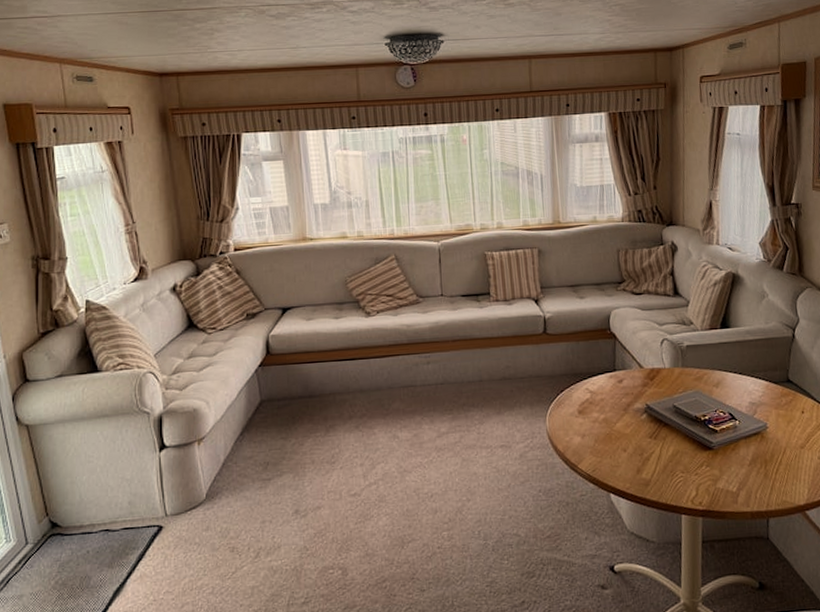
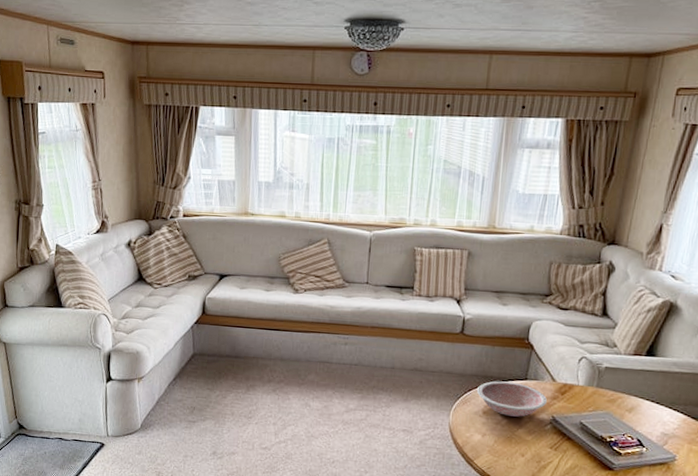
bowl: none [569,375,638,412] -> present [477,381,547,417]

